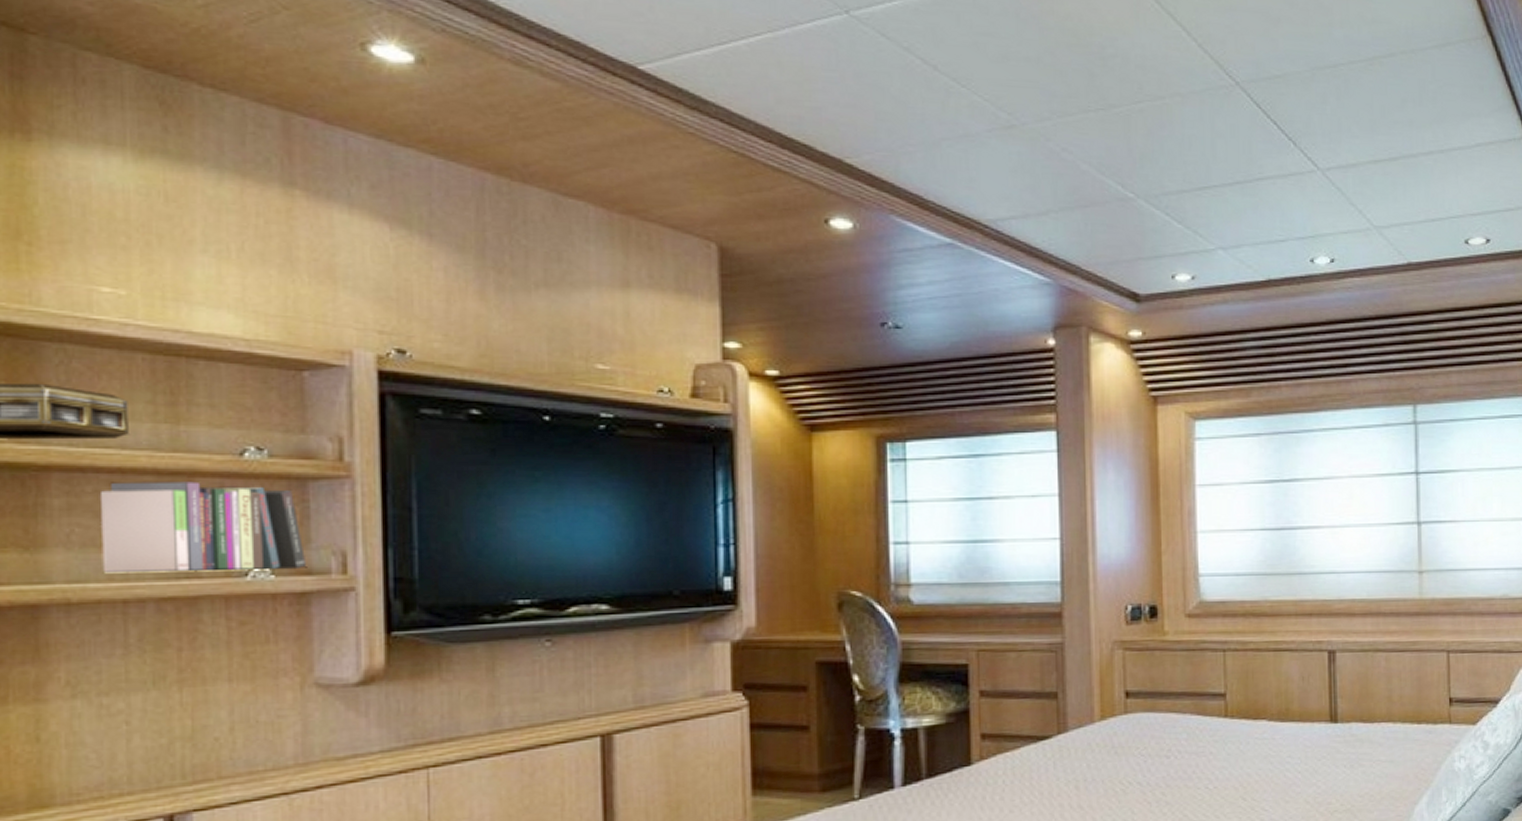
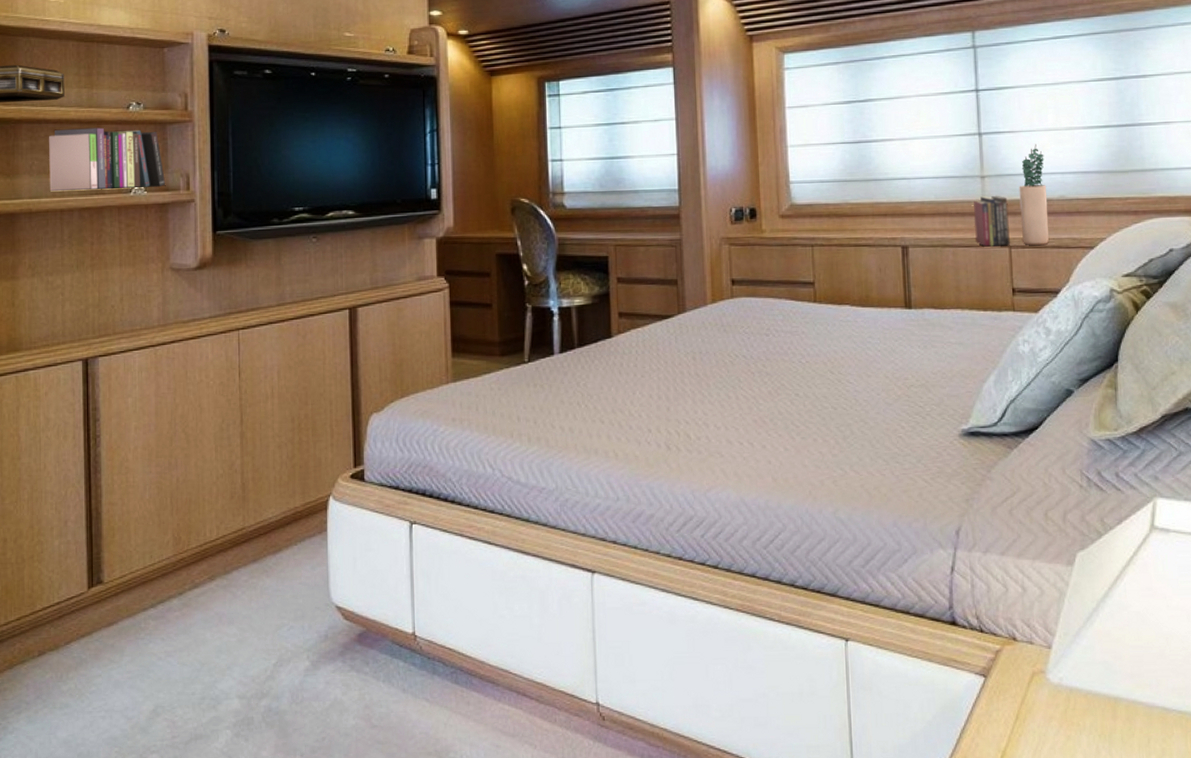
books: none [1410,594,1448,651] -> present [974,196,1010,247]
vase: none [1459,536,1491,650] -> present [1019,144,1050,245]

